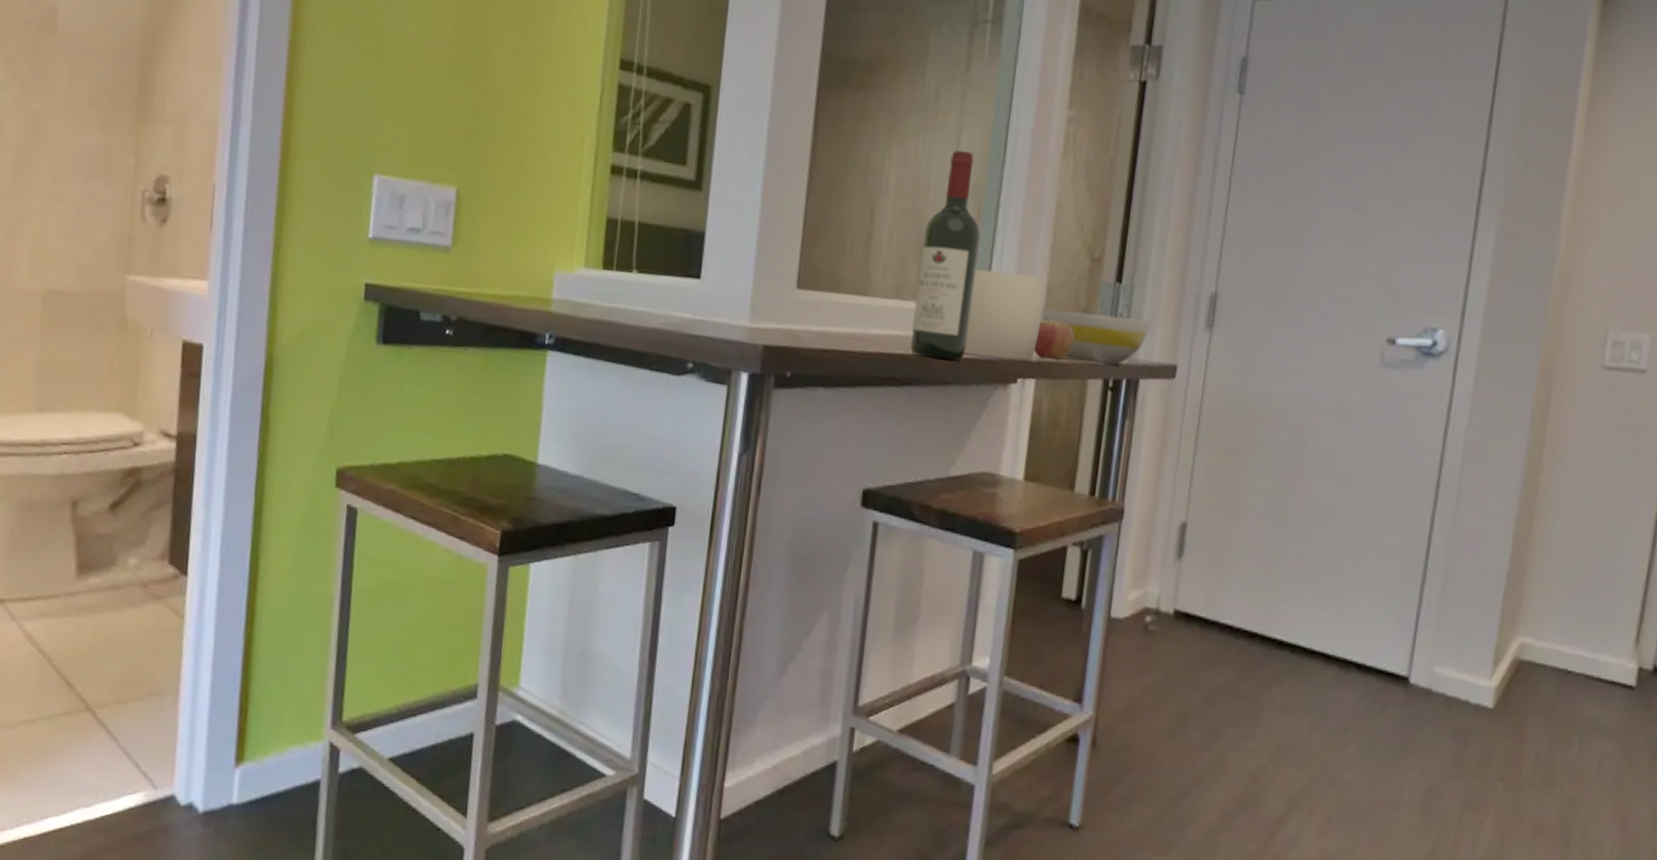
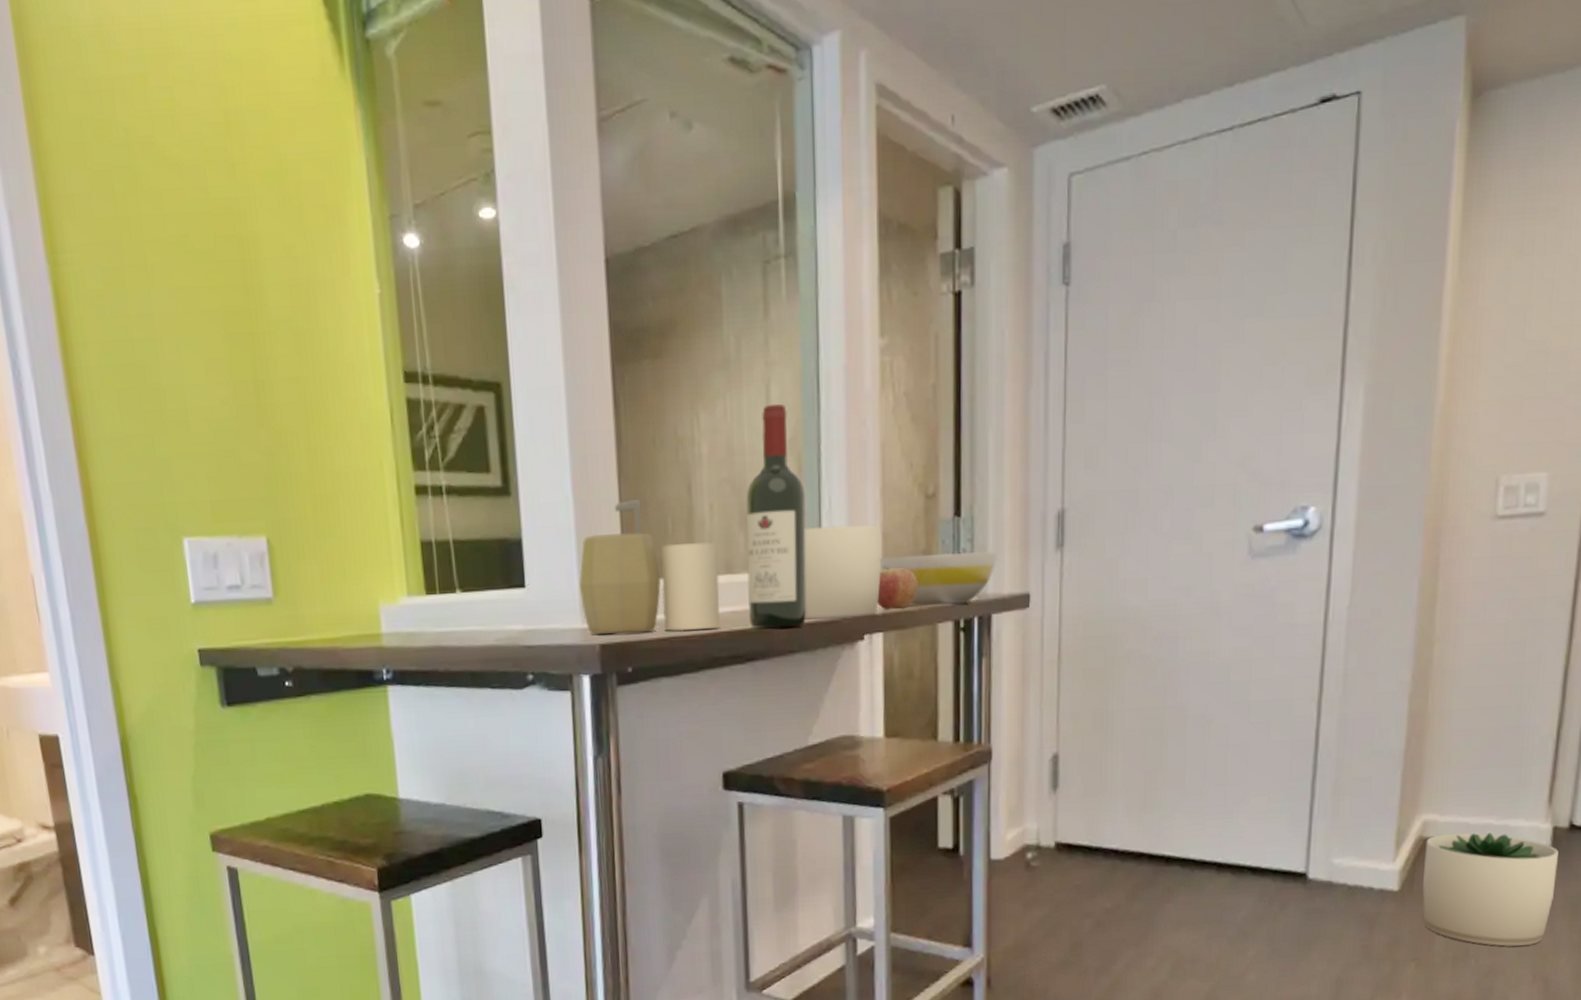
soap dispenser: none [752,214,833,341] -> present [579,500,662,635]
cup: none [828,261,891,349] -> present [661,542,720,632]
planter: none [1514,658,1642,782] -> present [1422,832,1559,947]

